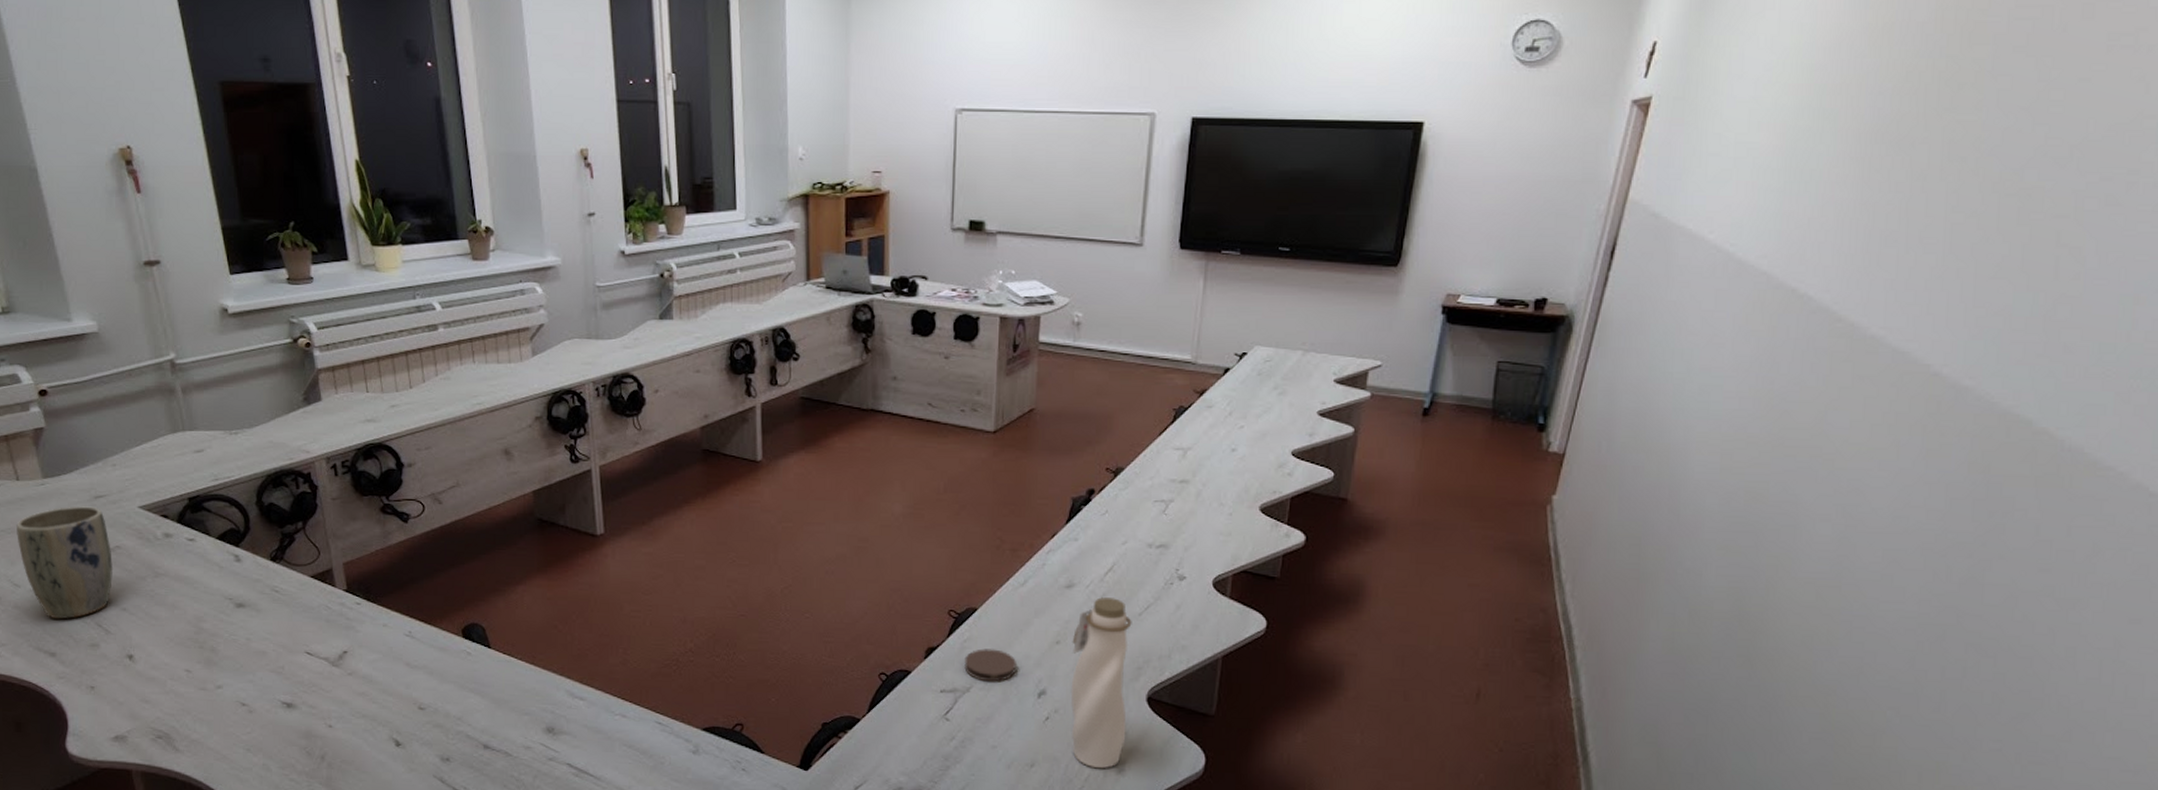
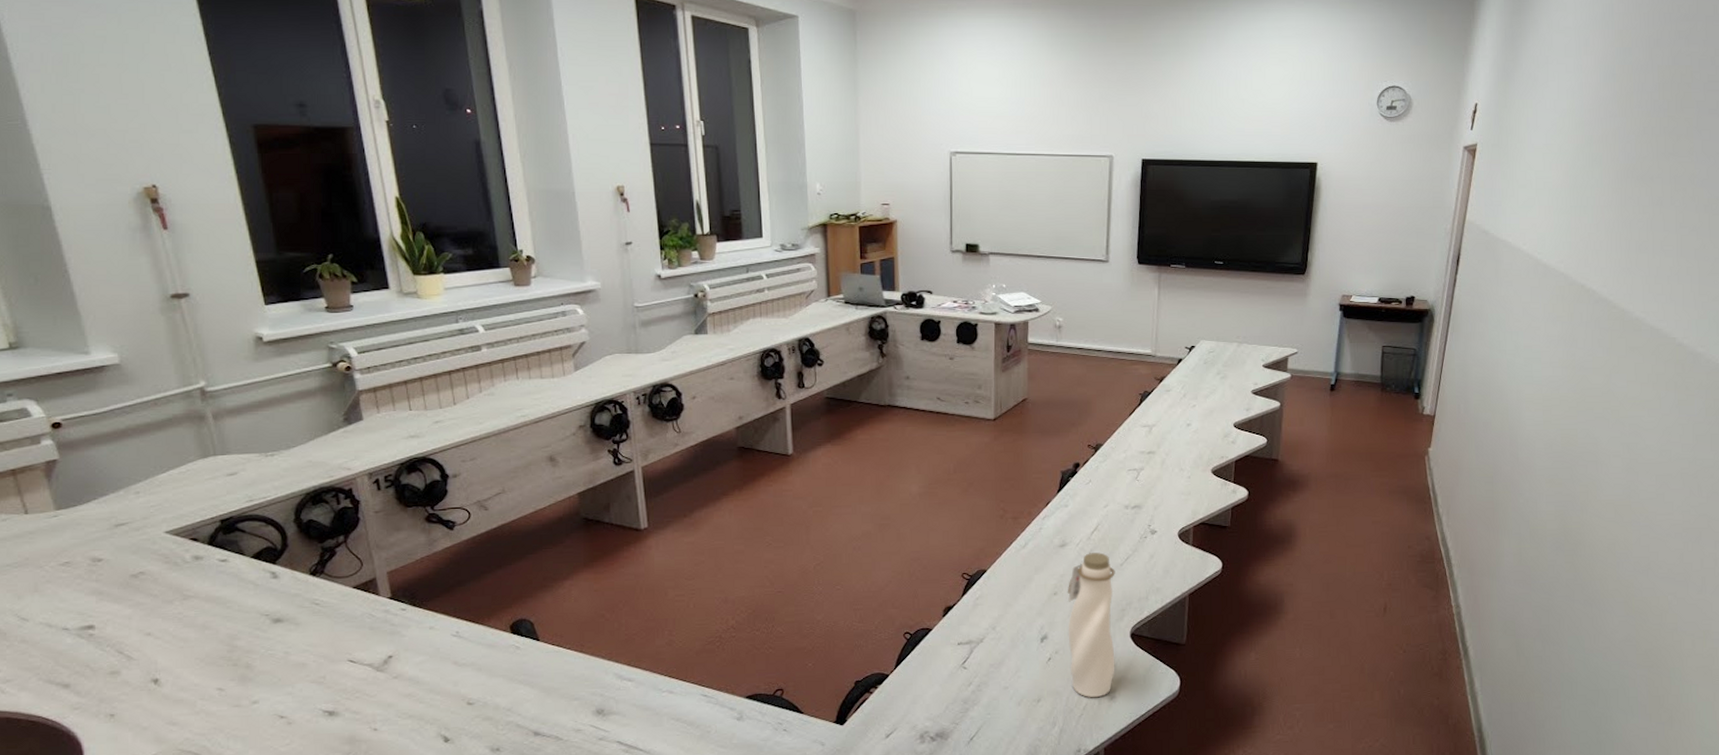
plant pot: present [17,506,114,620] -> none [25,534,137,650]
coaster: present [964,648,1016,682] -> none [977,603,1022,632]

